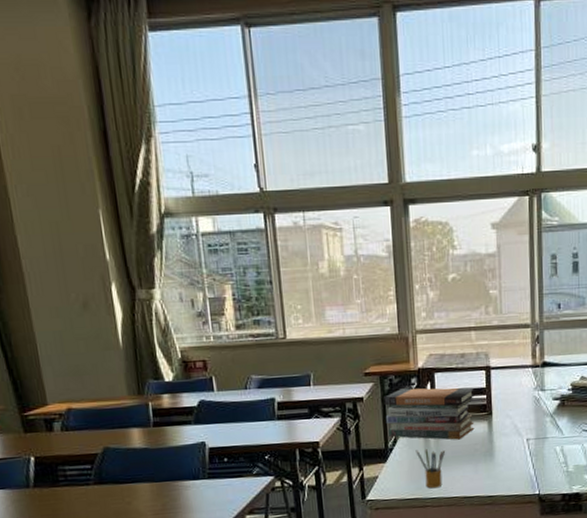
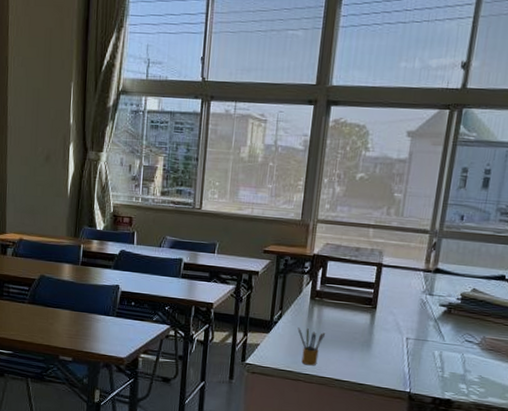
book stack: present [384,388,475,440] -> none [275,270,363,326]

